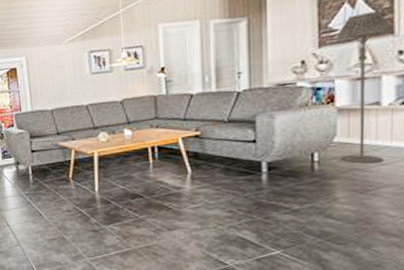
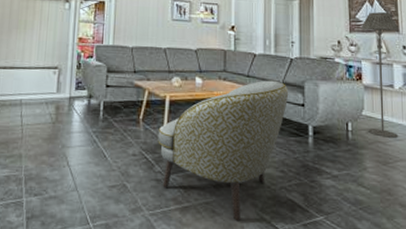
armchair: none [90,119,236,261] -> present [158,80,289,222]

